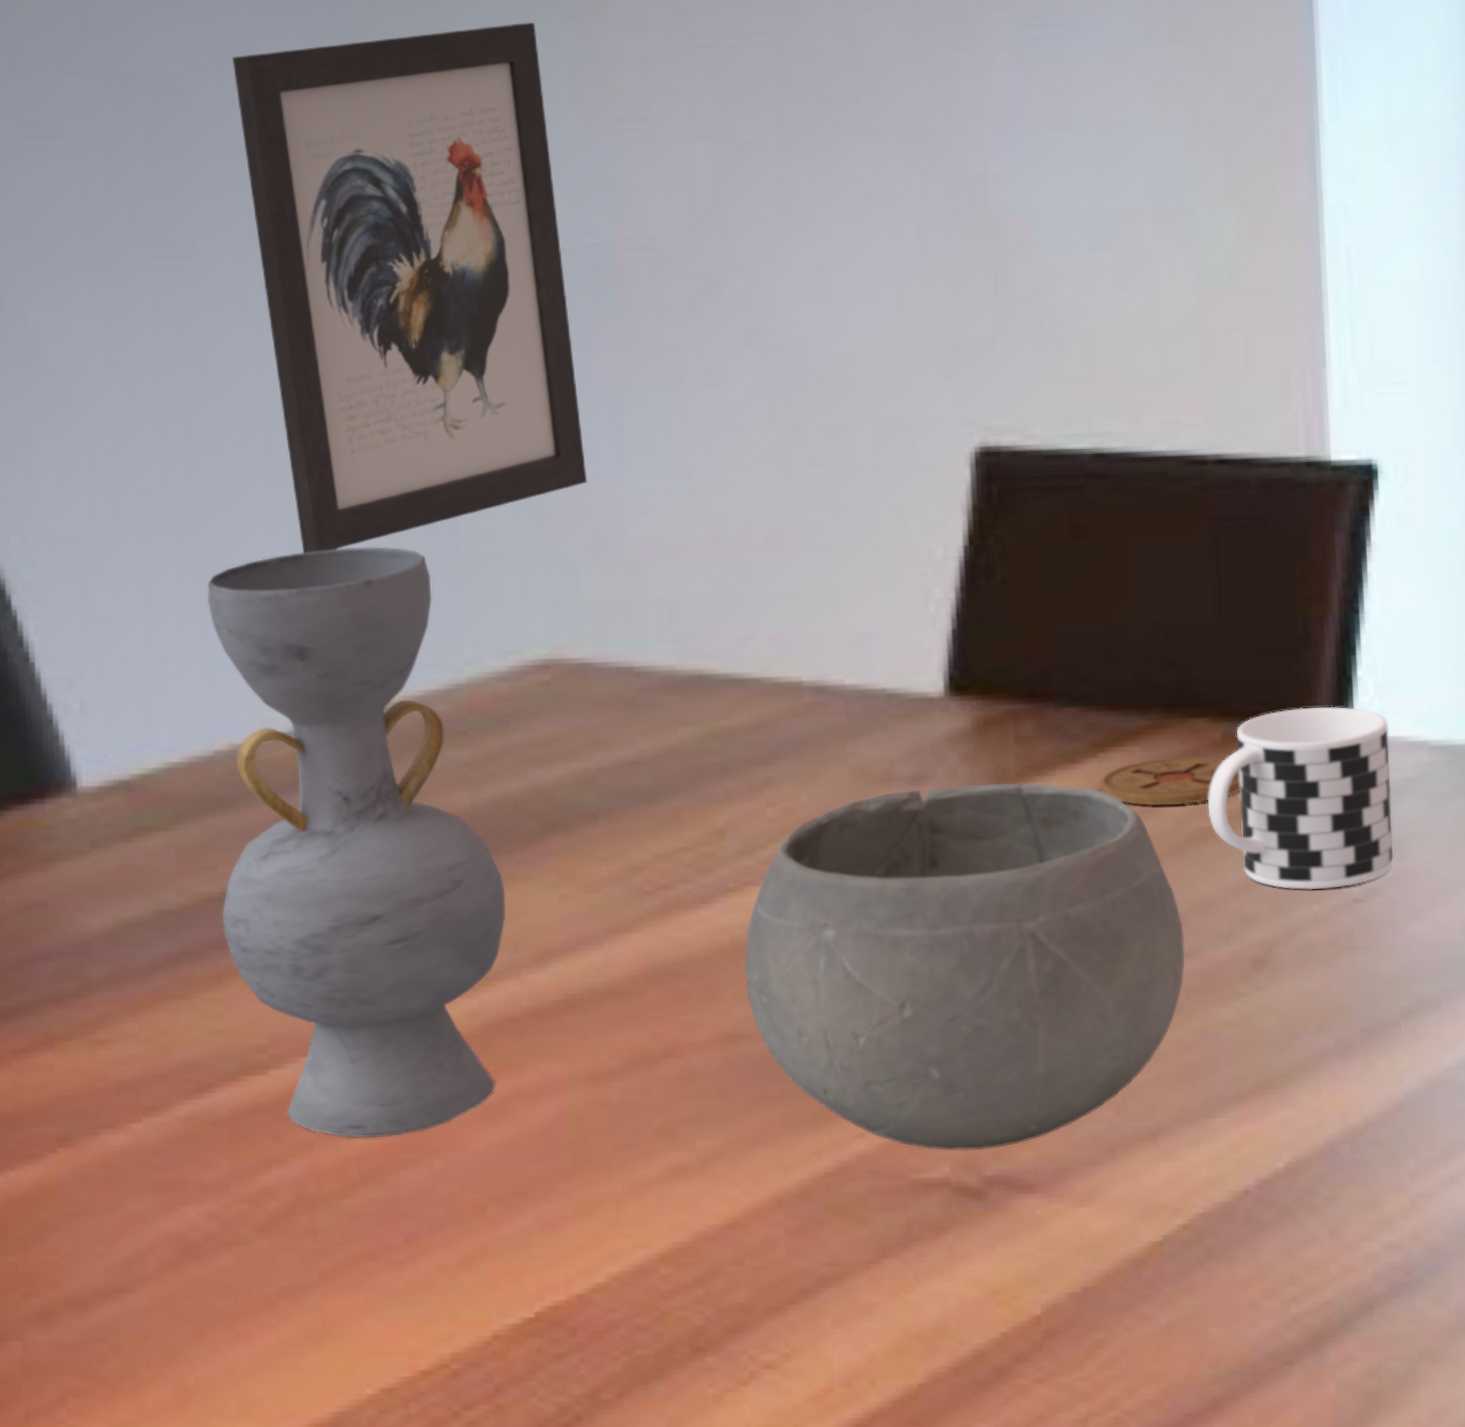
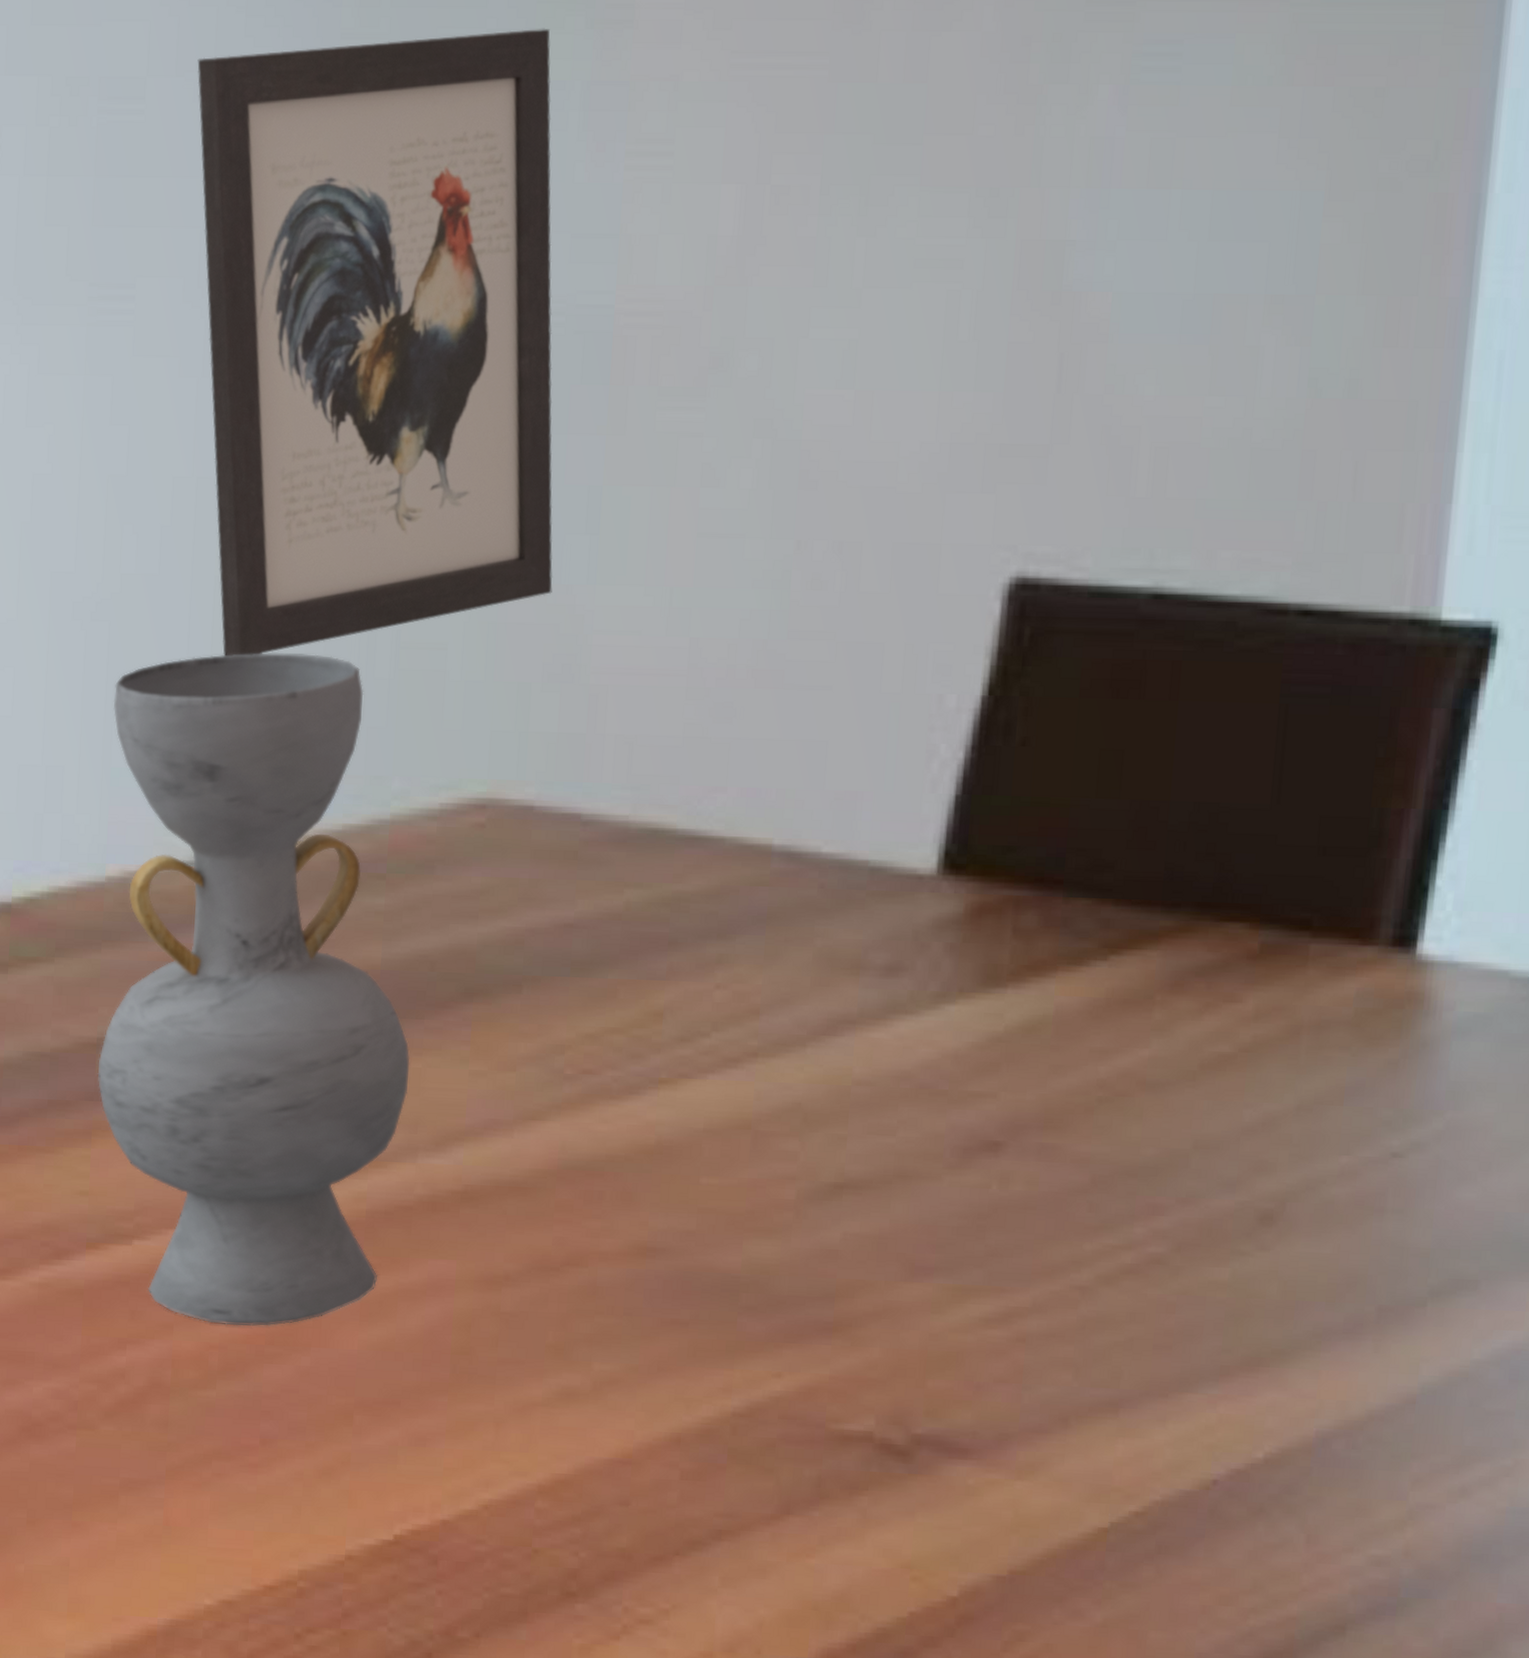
bowl: present [744,782,1185,1151] -> none [667,981,1183,1405]
coaster: present [1099,756,1241,806] -> none [1106,967,1276,1025]
cup: present [1208,706,1394,890] -> none [1230,919,1465,1139]

